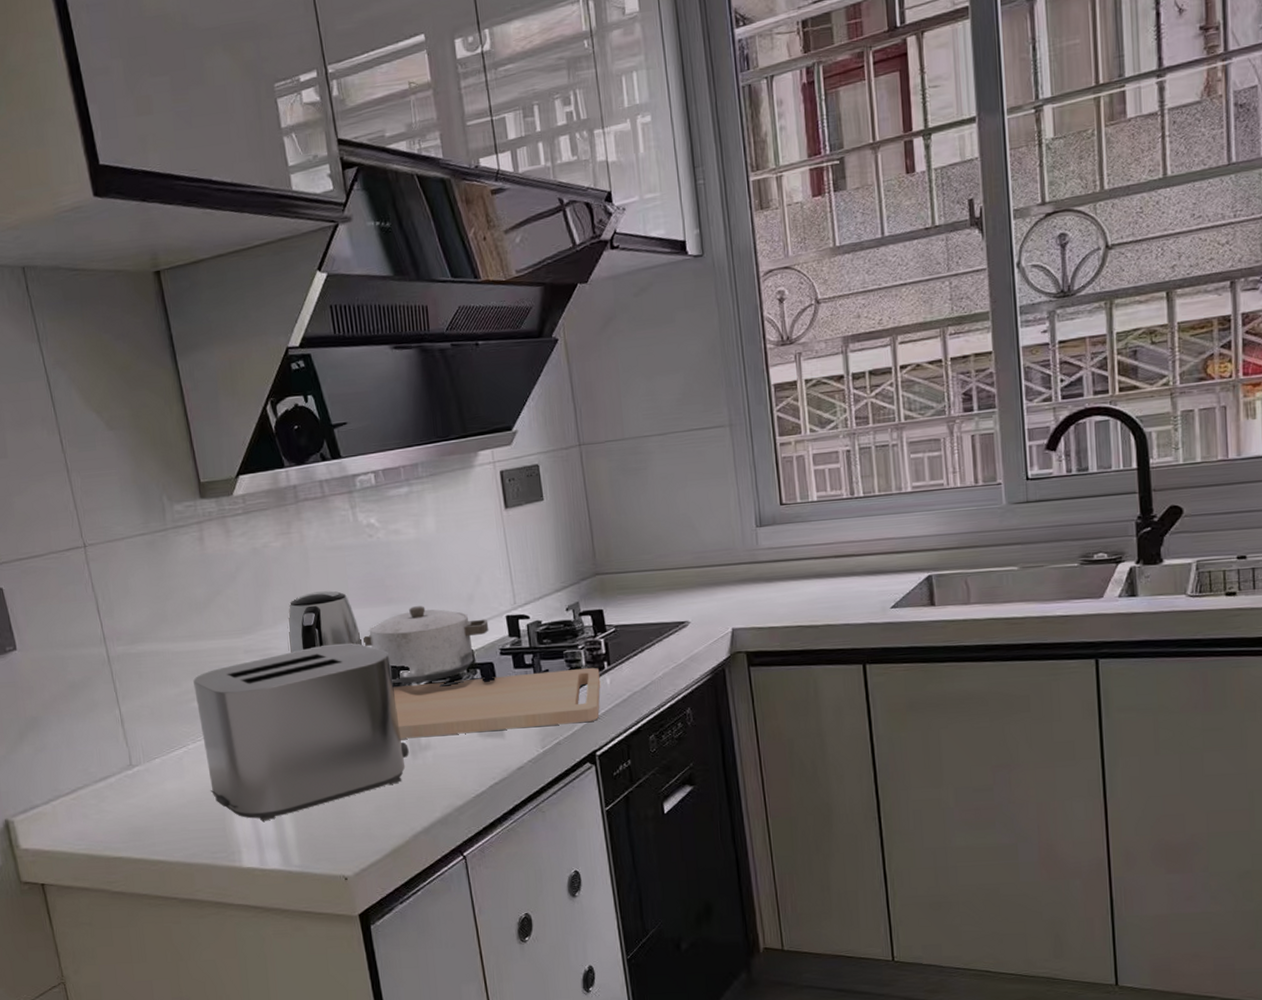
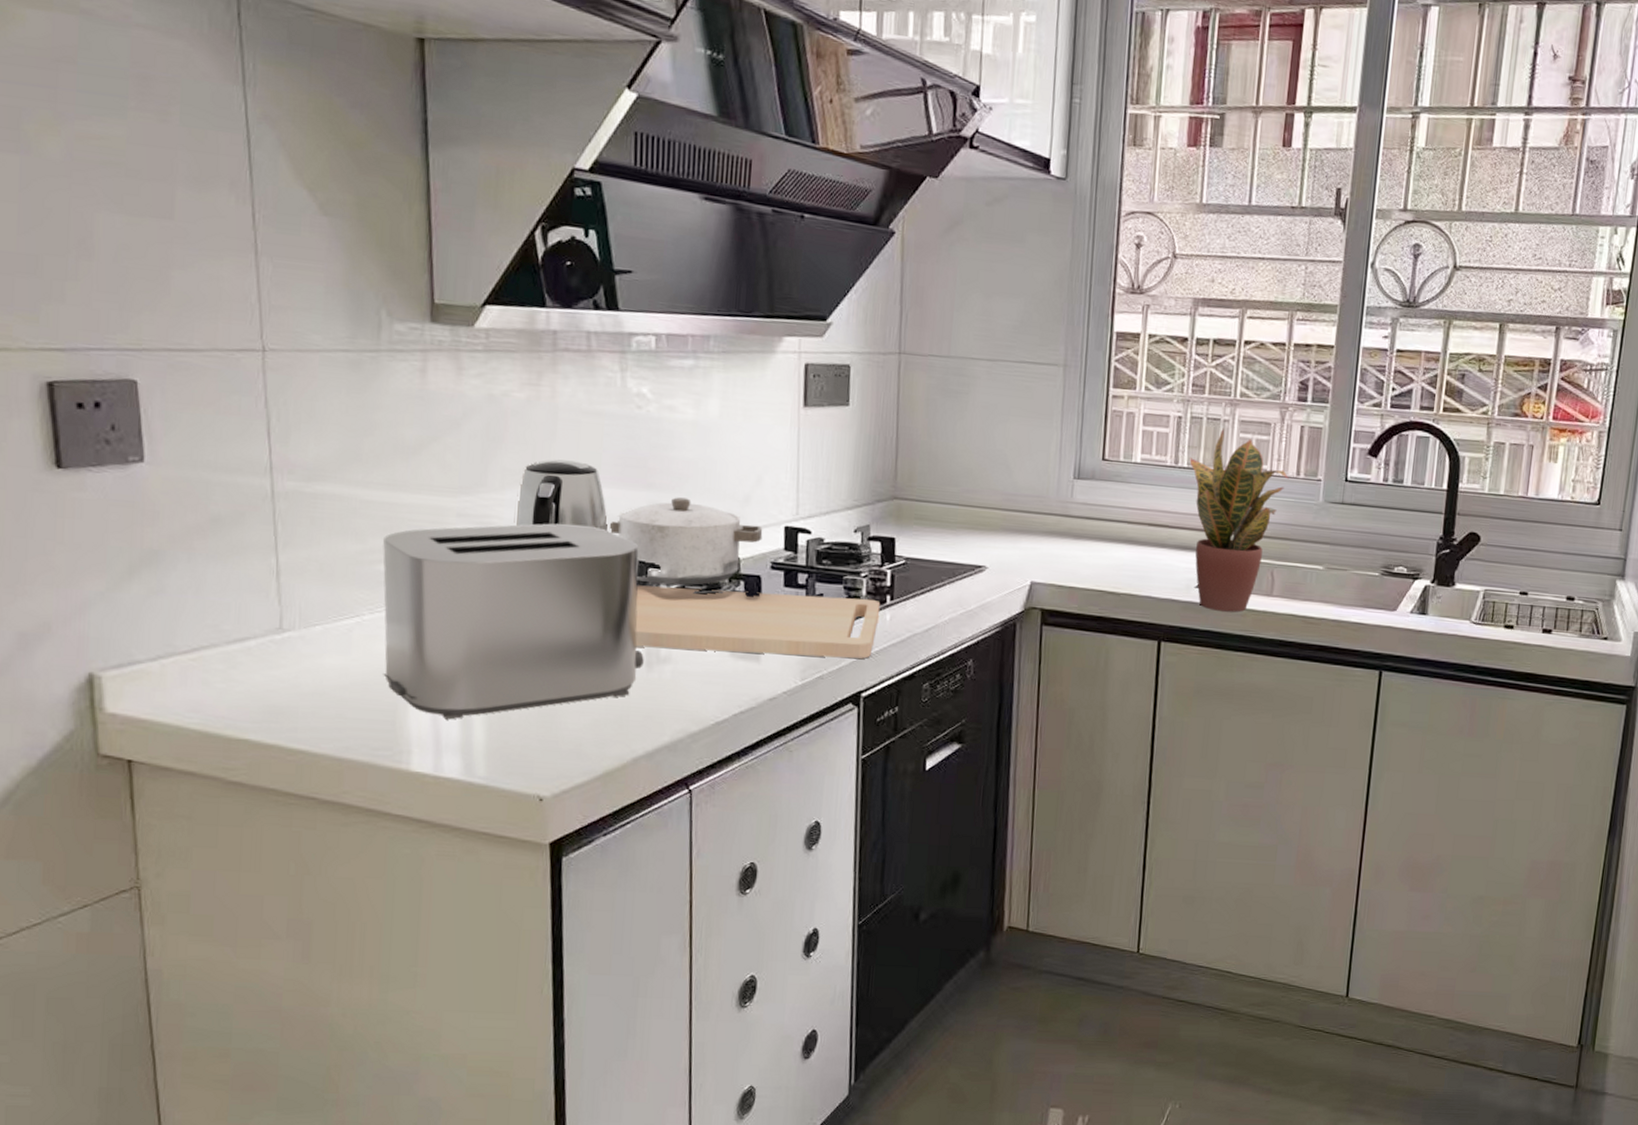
potted plant: none [865,452,968,628] -> present [1189,428,1289,613]

